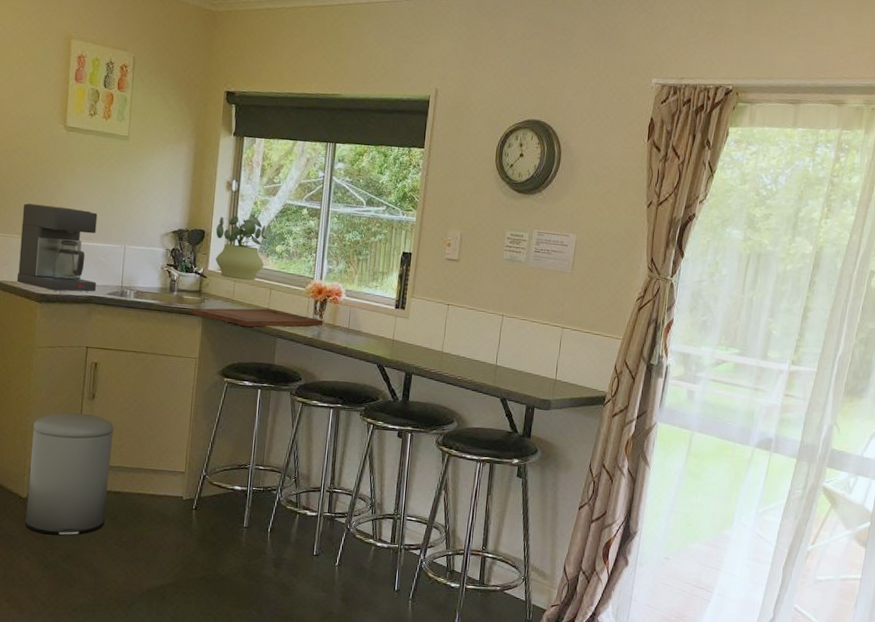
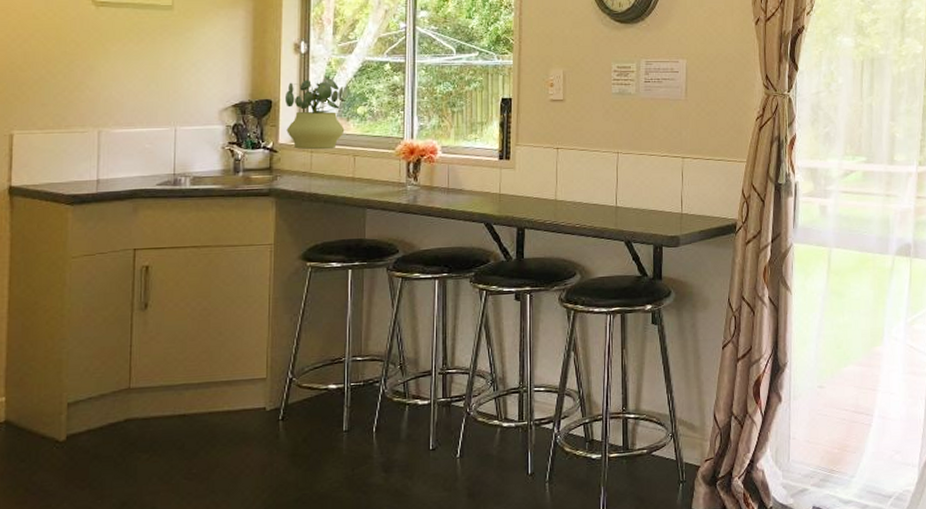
coffee maker: present [16,203,98,292] -> none [40,92,143,190]
pedal bin: present [25,412,114,536] -> none [65,327,174,482]
cutting board: present [190,308,324,328] -> none [261,178,419,202]

